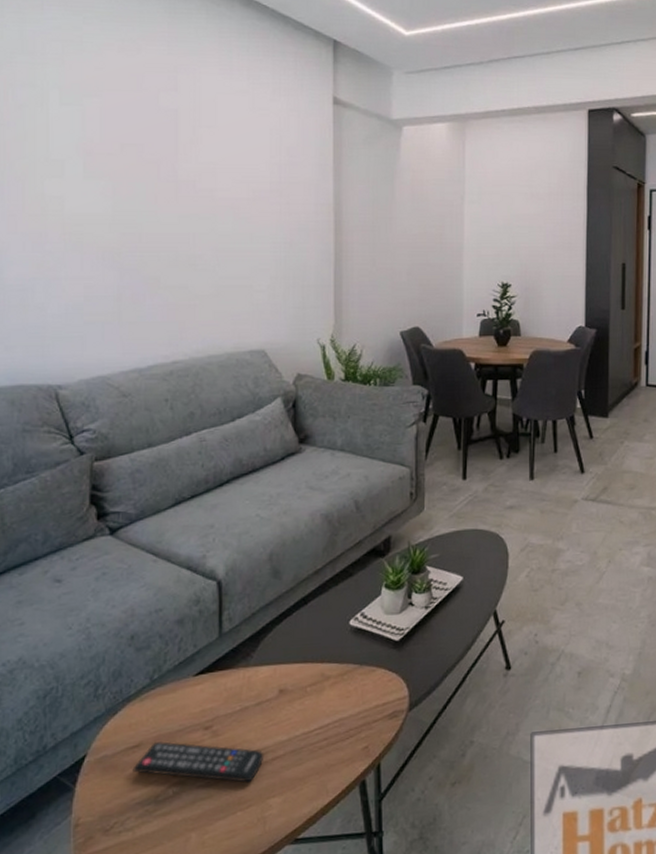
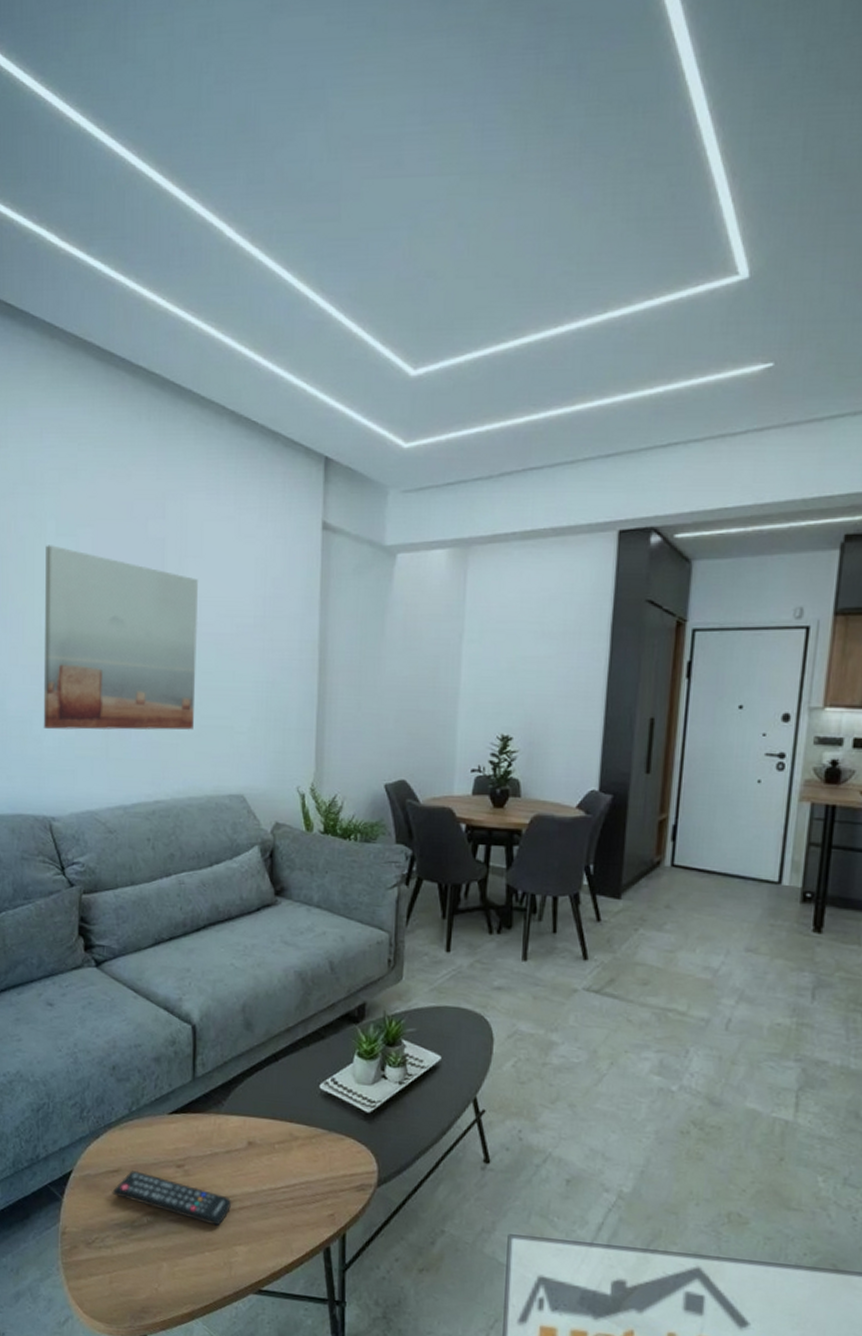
wall art: none [47,113,213,296] -> present [43,545,198,730]

